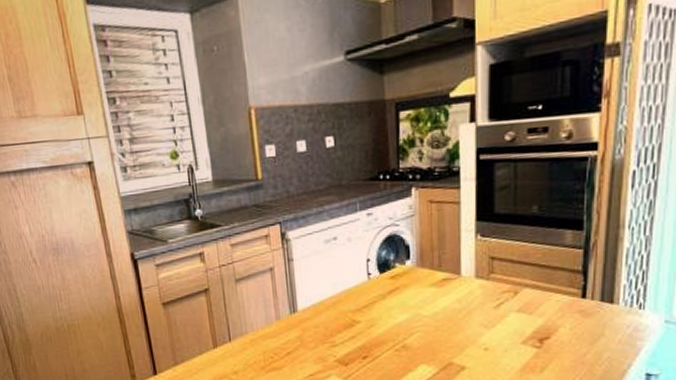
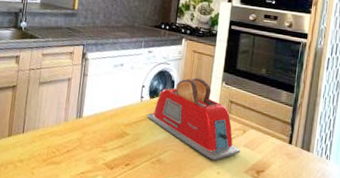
toaster: none [379,235,513,335] -> present [147,77,241,161]

